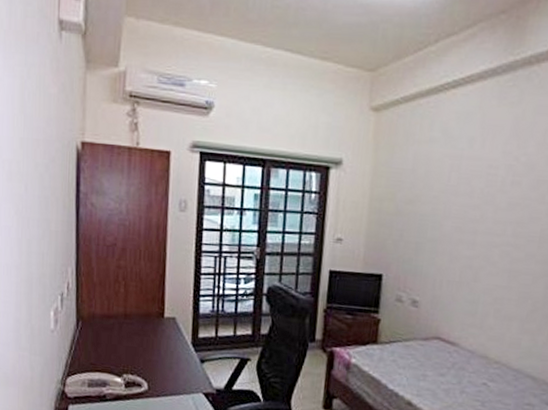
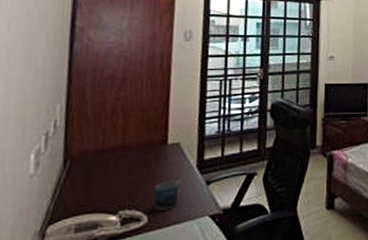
mug: none [153,353,178,381] -> present [154,181,182,211]

